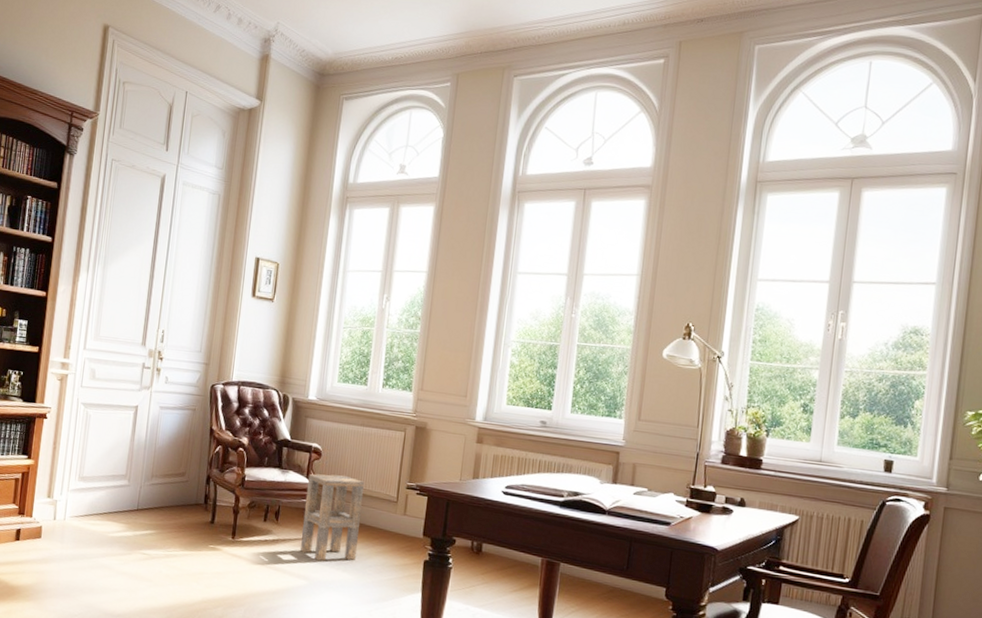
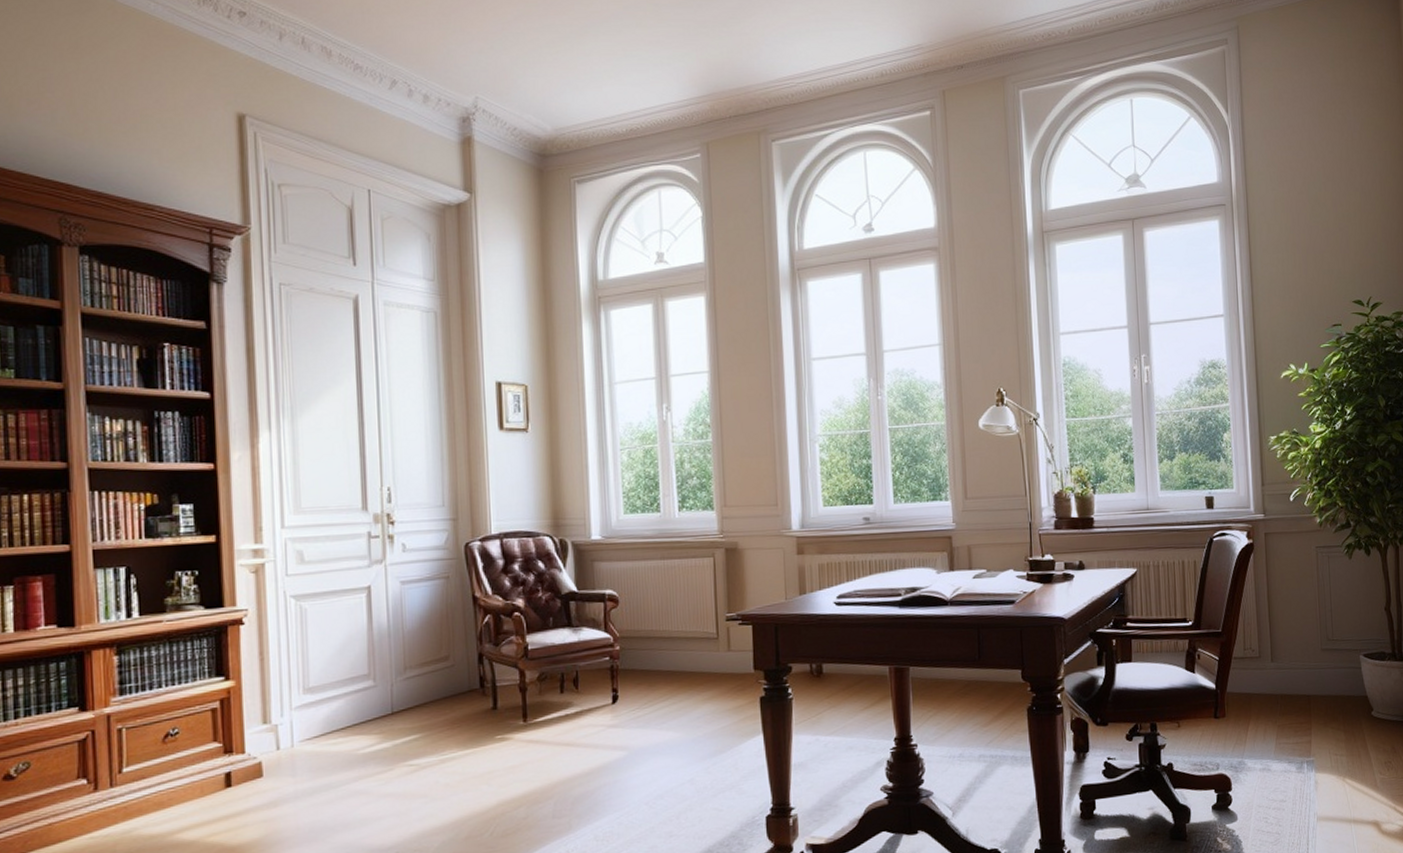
side table: present [300,473,364,561] -> none [606,619,681,725]

